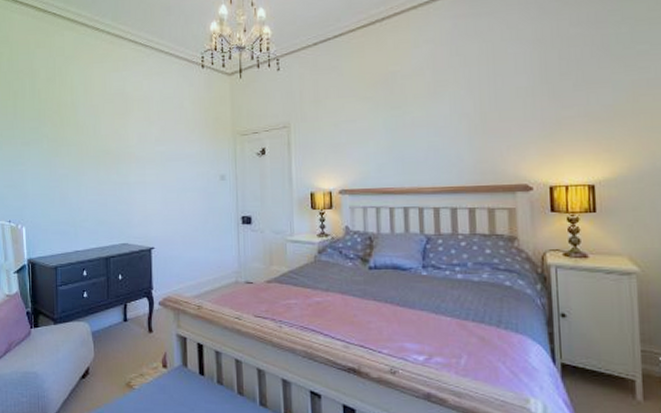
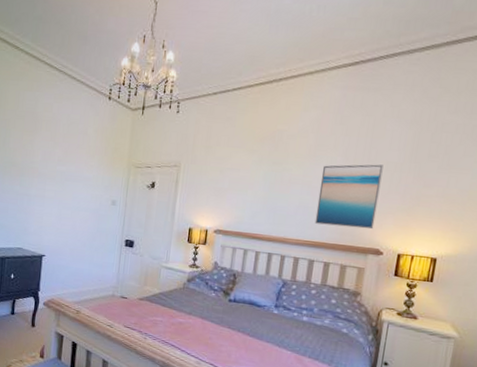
wall art: none [446,91,516,167] -> present [314,164,384,230]

